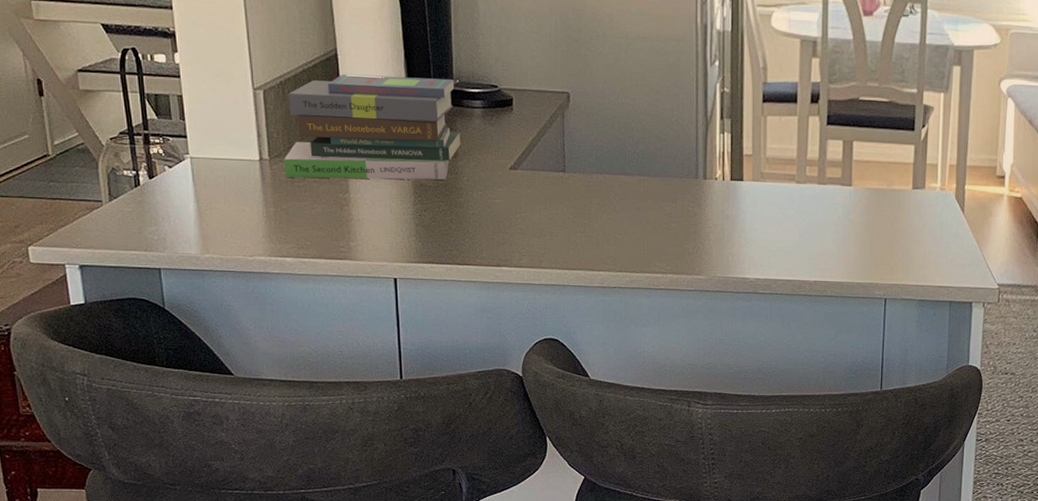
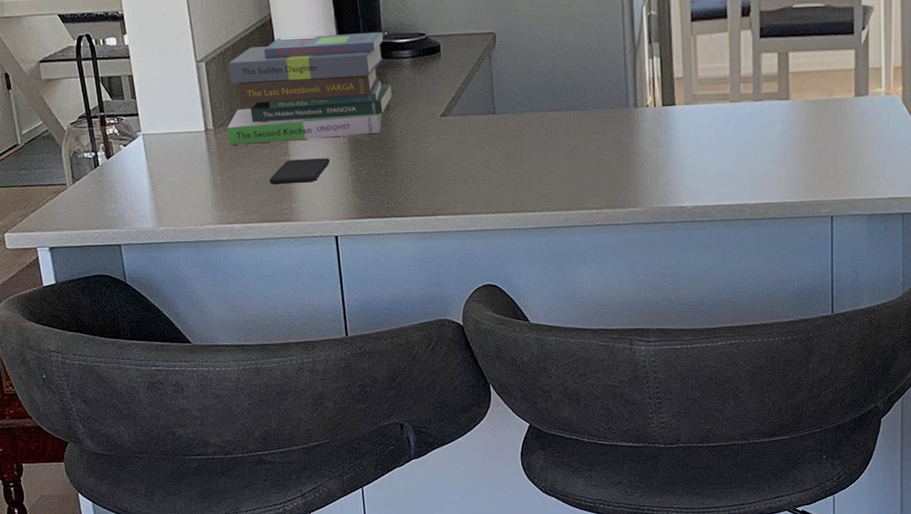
mobile phone: none [327,198,392,223] -> present [269,158,330,185]

